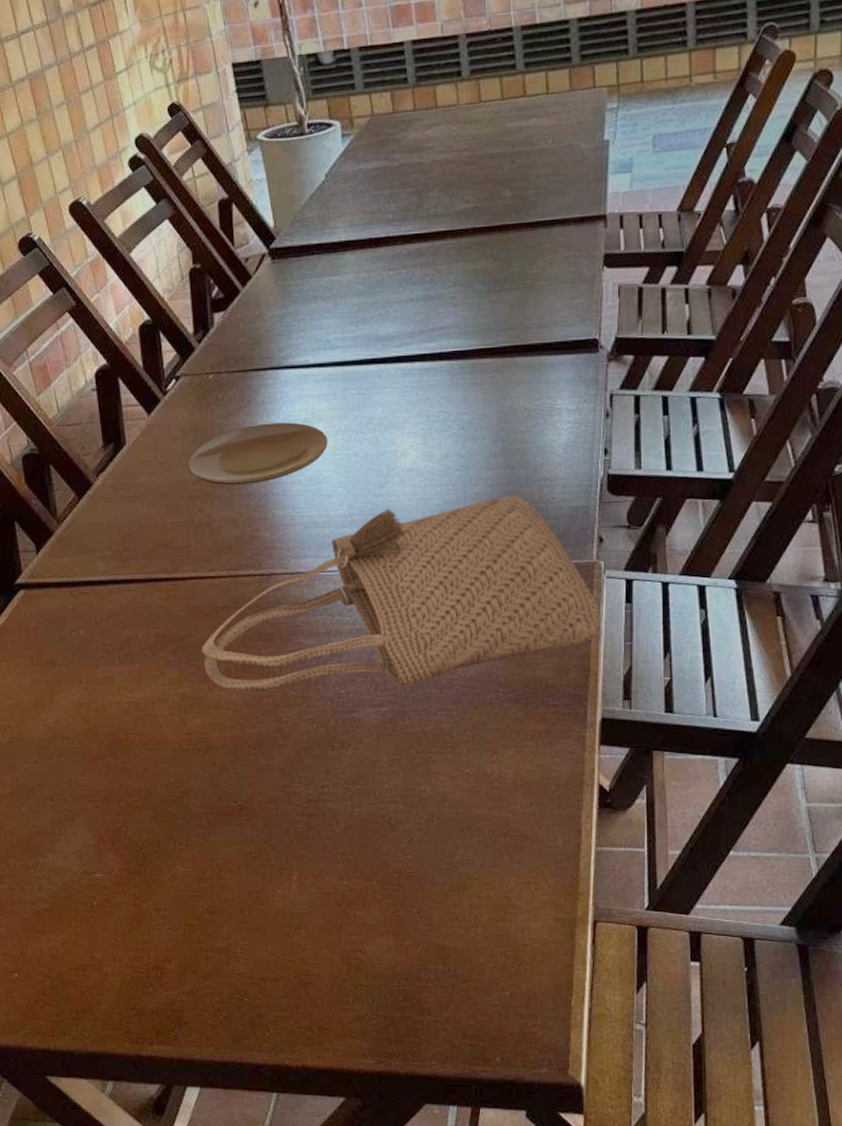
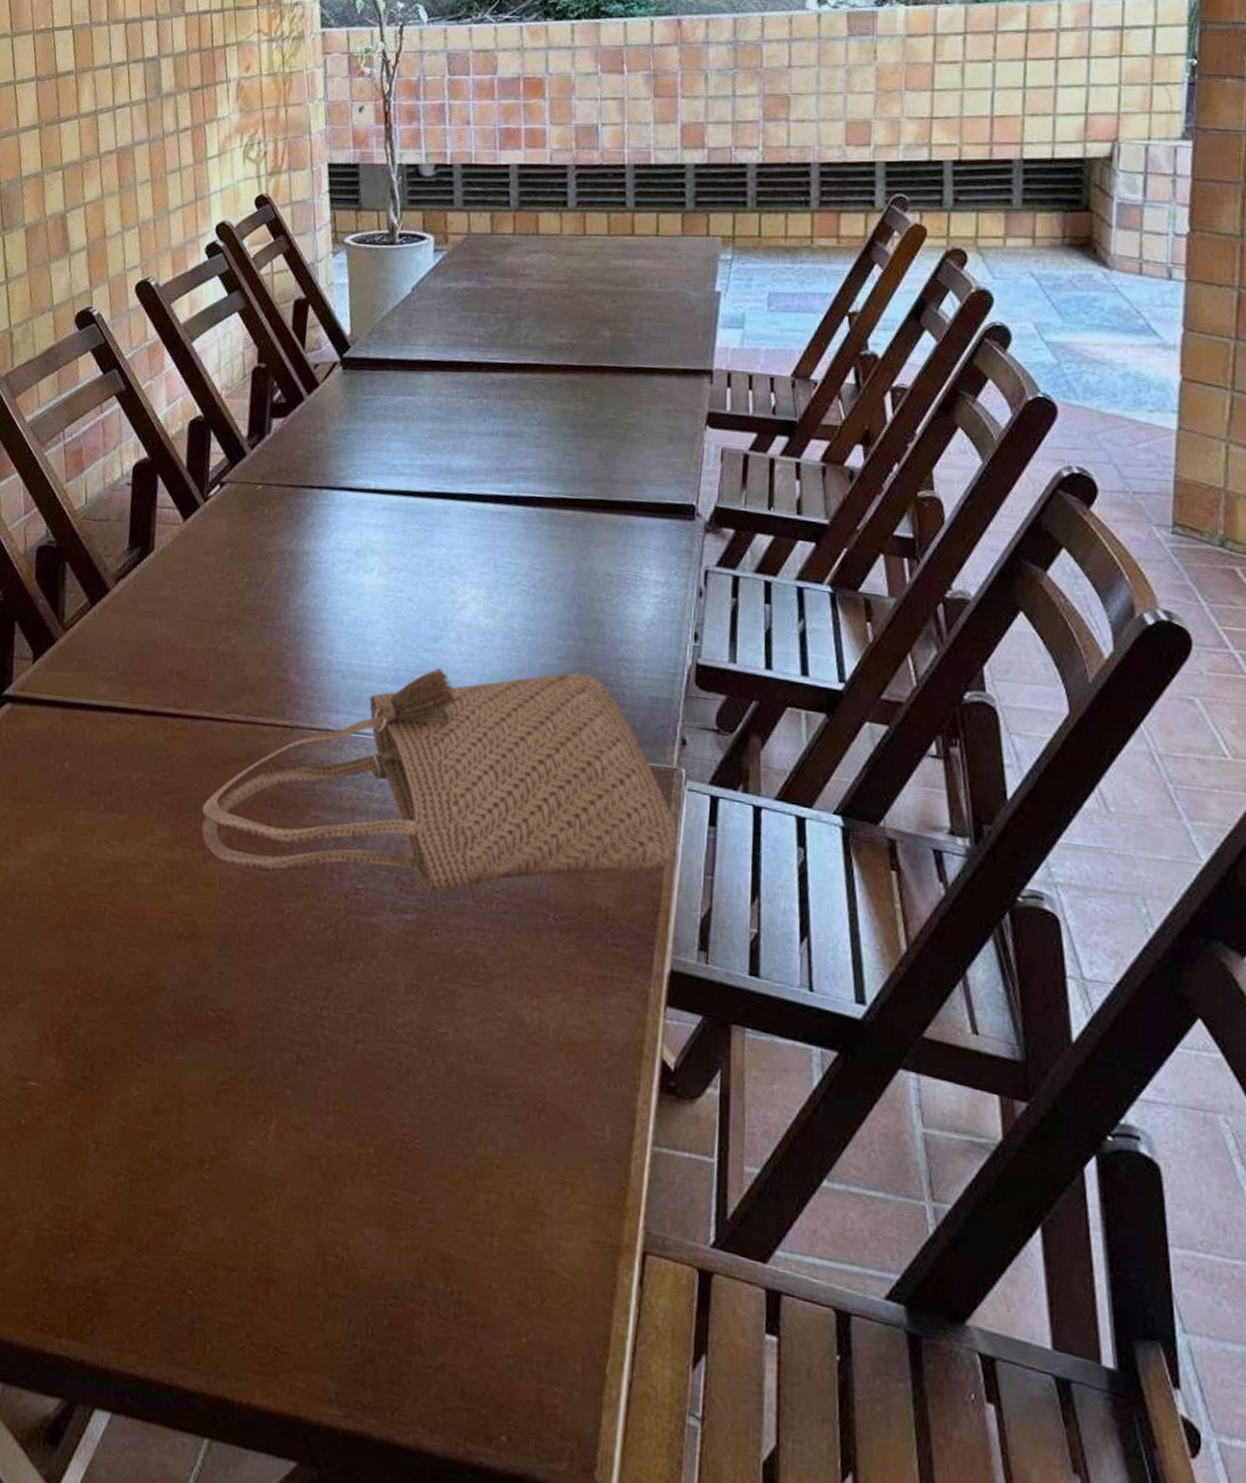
plate: present [187,422,328,485] -> none [219,548,380,617]

